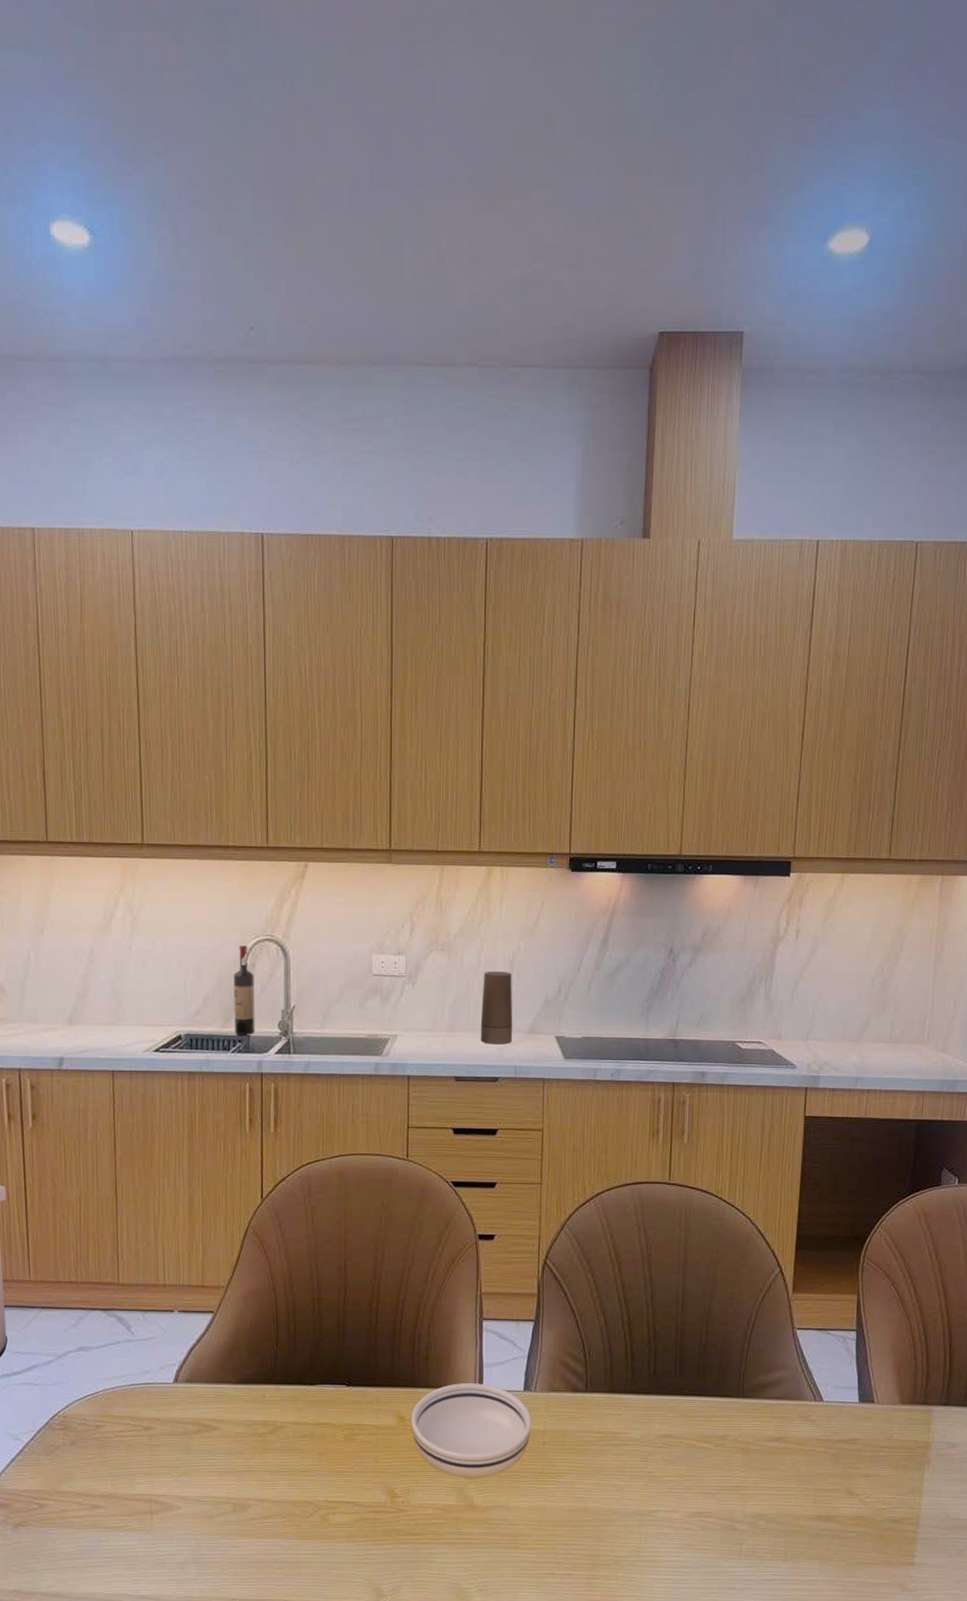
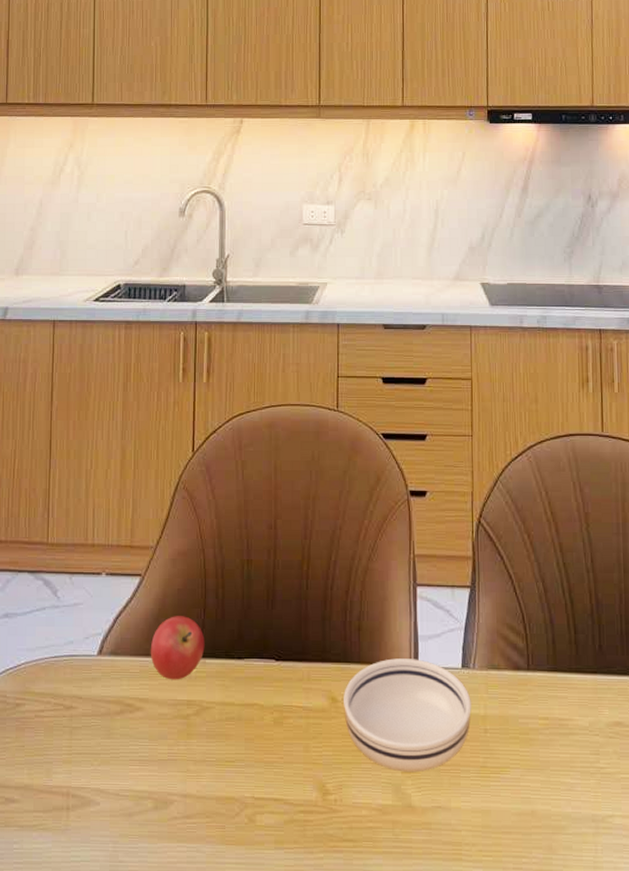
fruit: none [224,1348,278,1404] -> present [150,616,205,680]
wine bottle: present [233,946,255,1035] -> none [171,197,191,284]
canister: present [480,971,513,1044] -> none [407,219,439,291]

